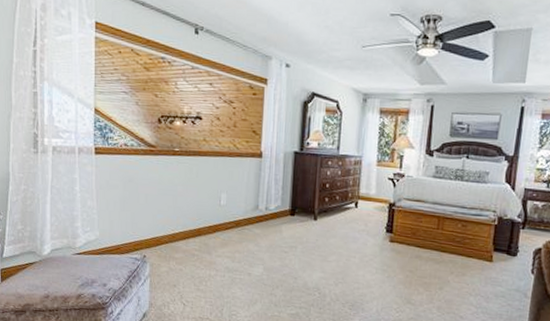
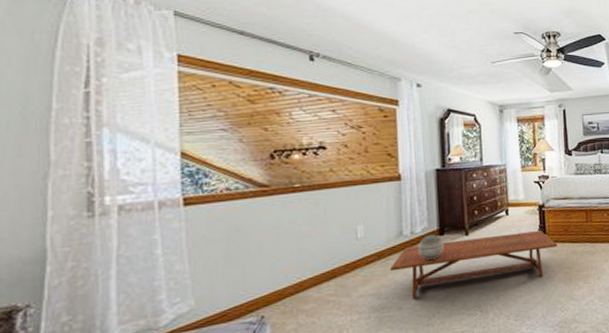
coffee table: none [245,220,403,275] -> present [390,230,558,300]
decorative sphere: none [270,213,294,236] -> present [417,234,445,260]

